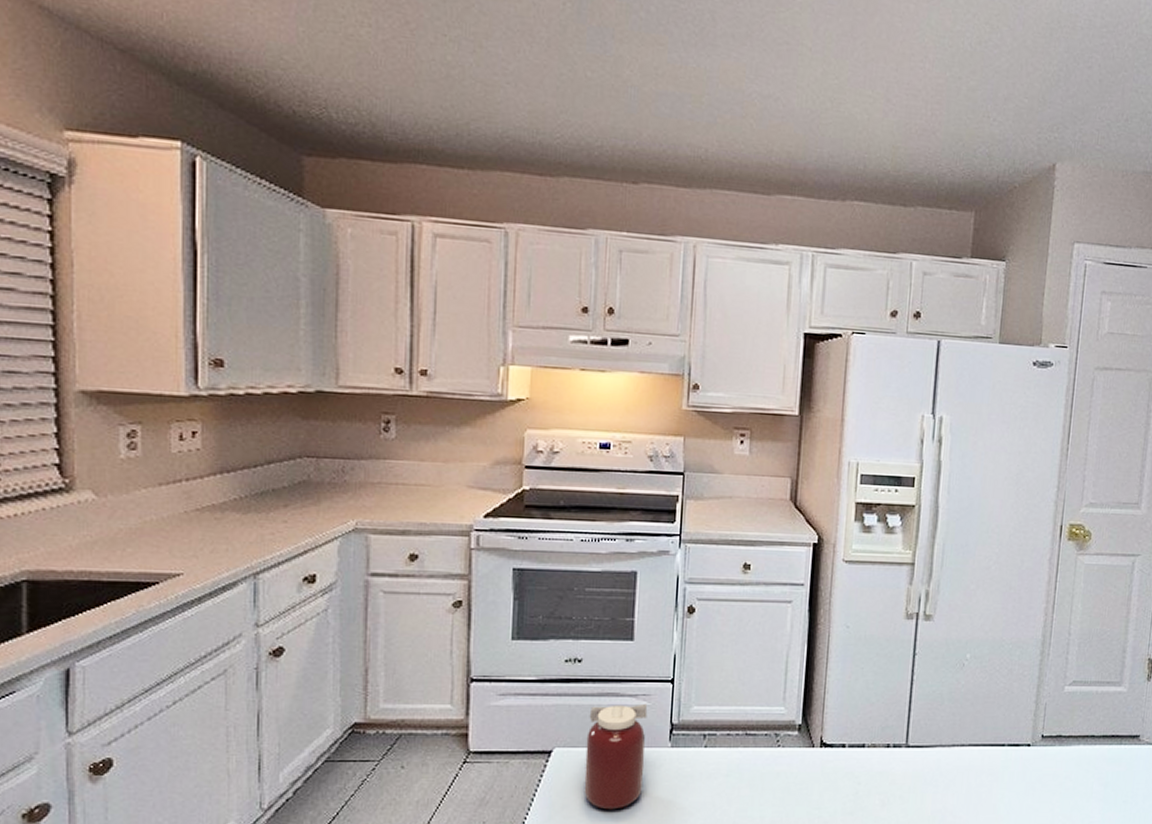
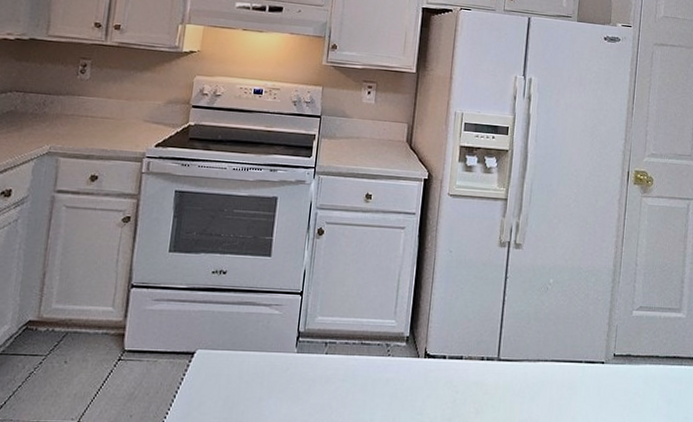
jar: present [584,703,648,810] -> none [219,312,279,408]

